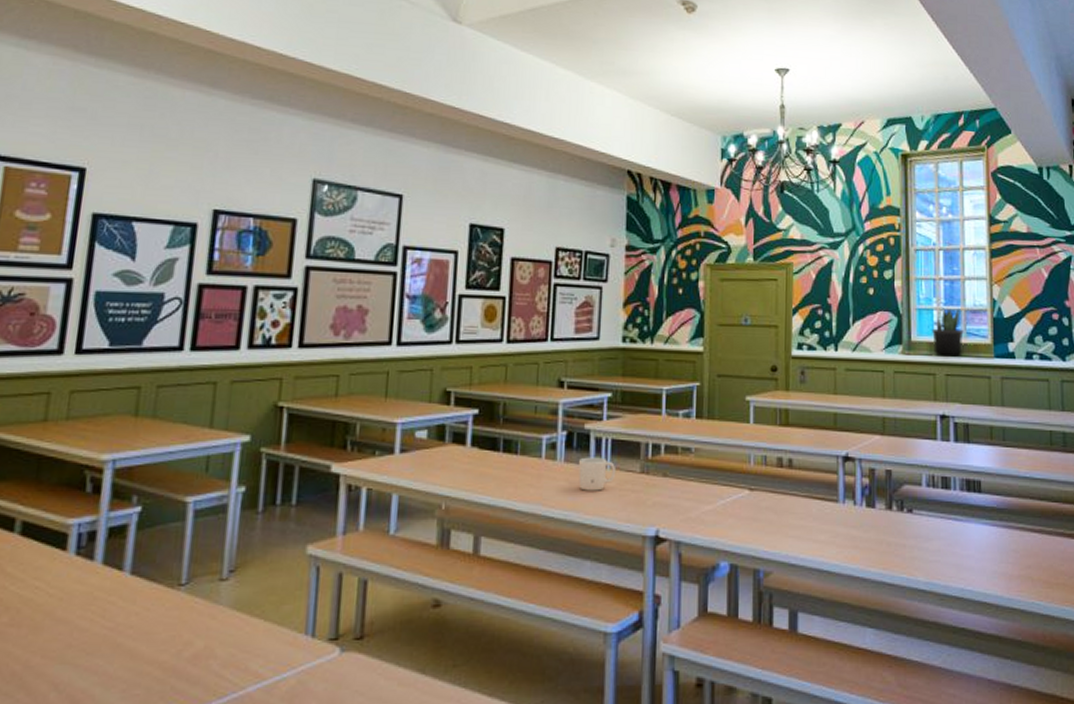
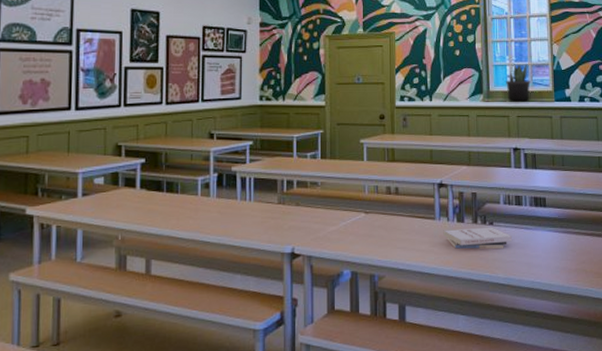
mug: present [578,457,617,491] -> none [227,193,259,220]
books: none [848,515,938,545] -> present [443,227,513,250]

